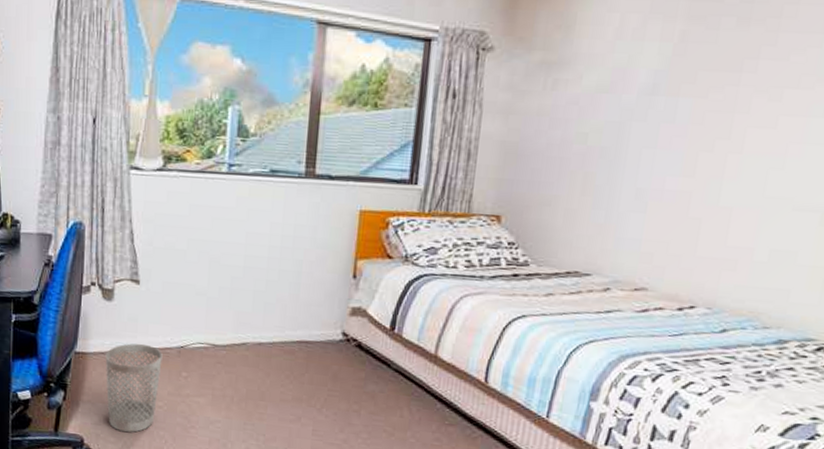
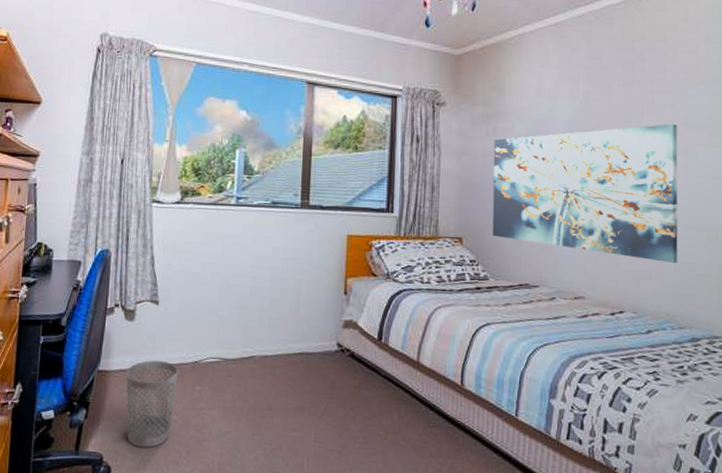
wall art: none [538,74,804,251] -> present [492,123,678,263]

